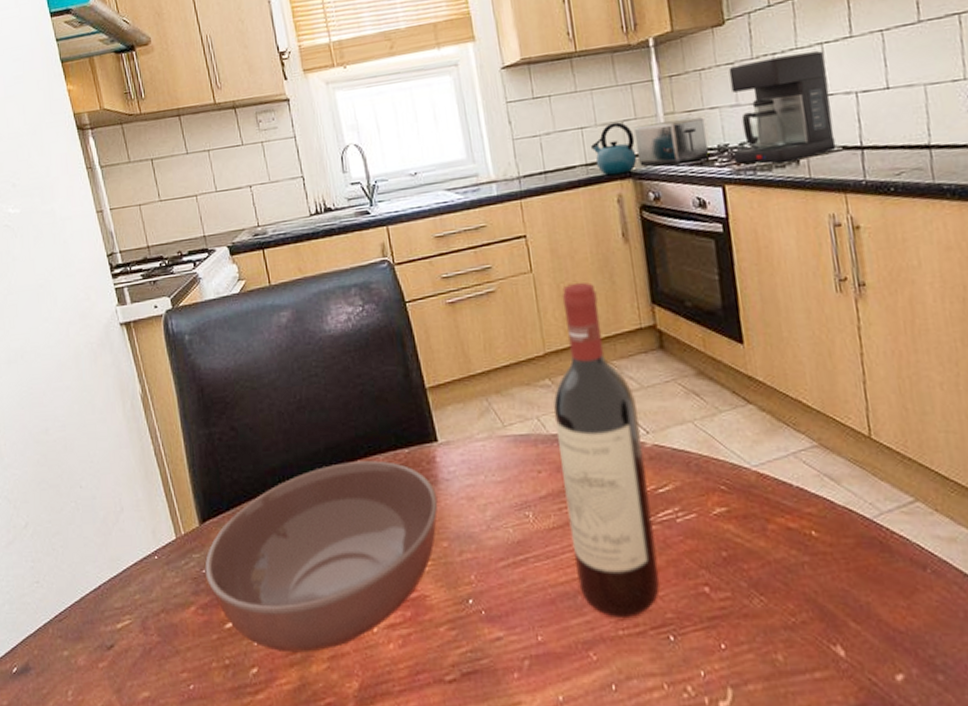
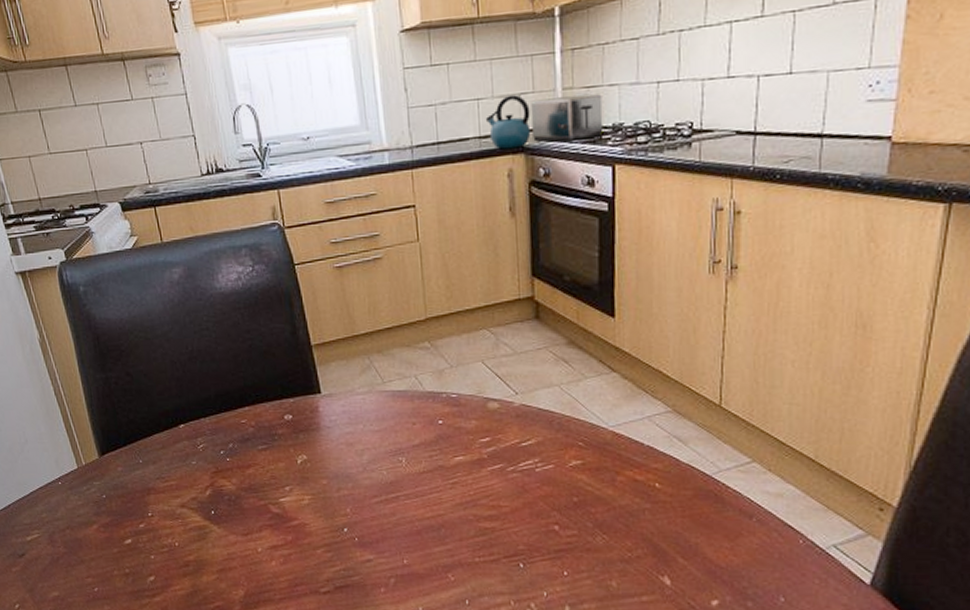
bowl: present [204,460,438,653] -> none [105,408,320,566]
wine bottle: present [553,282,660,618] -> none [430,253,516,548]
coffee maker: present [728,51,837,164] -> none [627,30,732,145]

